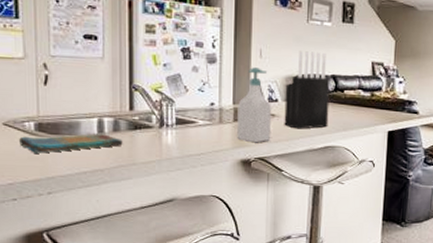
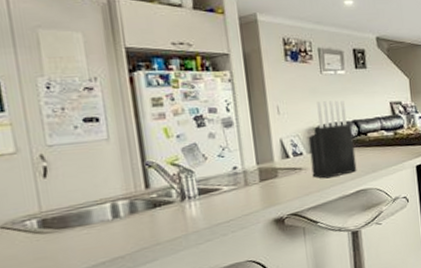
dish towel: present [19,134,123,153] -> none [21,218,143,253]
soap bottle: present [237,67,272,143] -> none [262,124,302,200]

